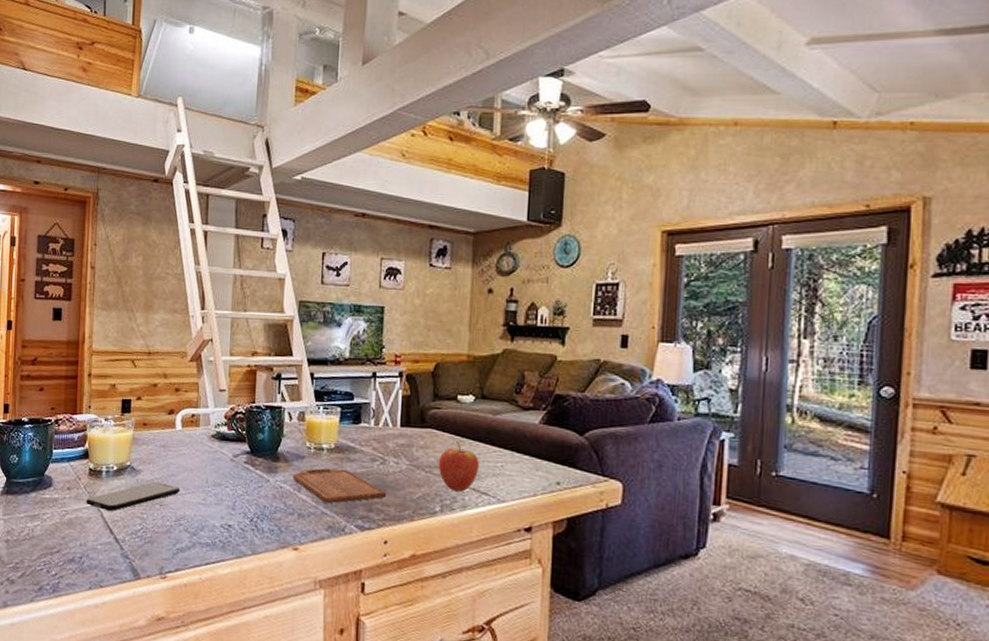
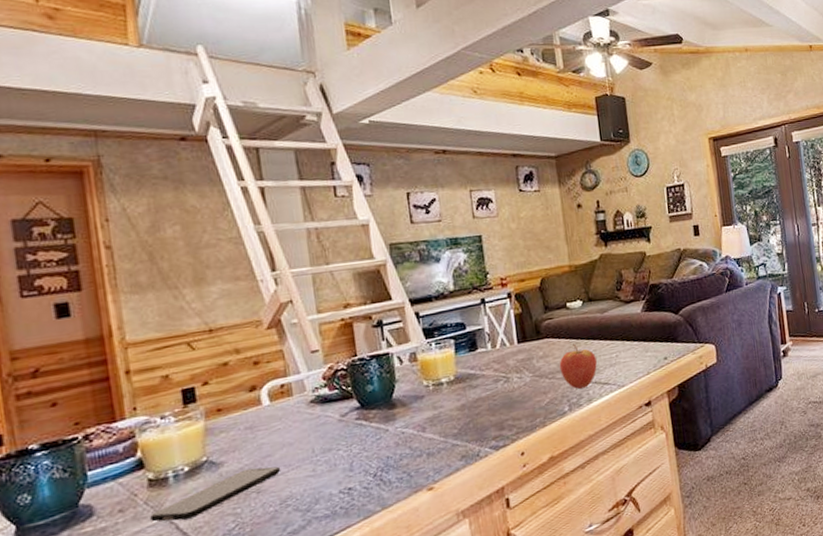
cutting board: present [293,468,387,504] -> none [414,397,516,436]

